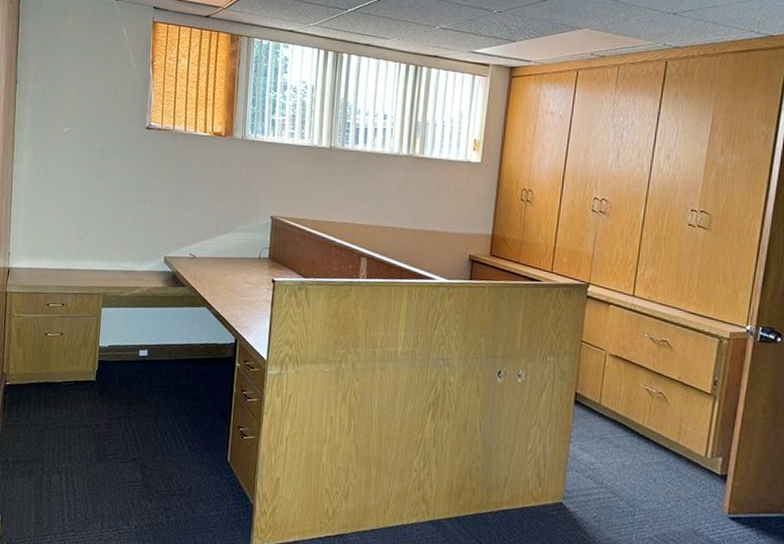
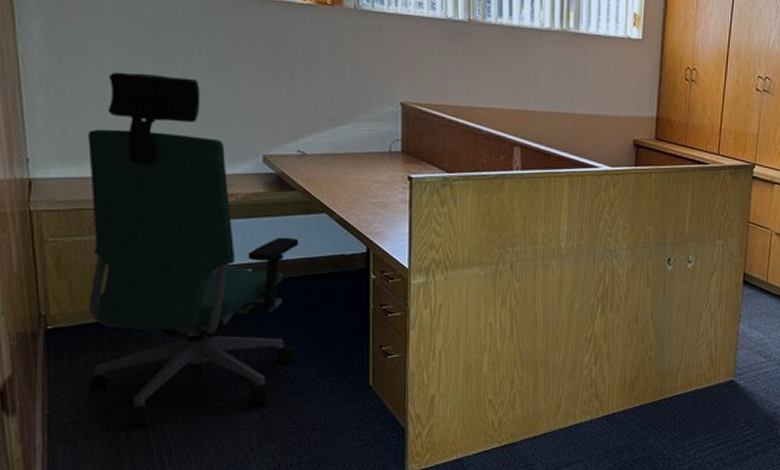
chair: none [27,188,184,471] -> present [87,71,299,426]

